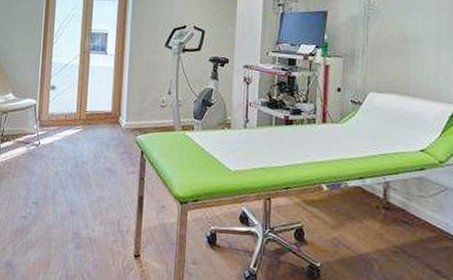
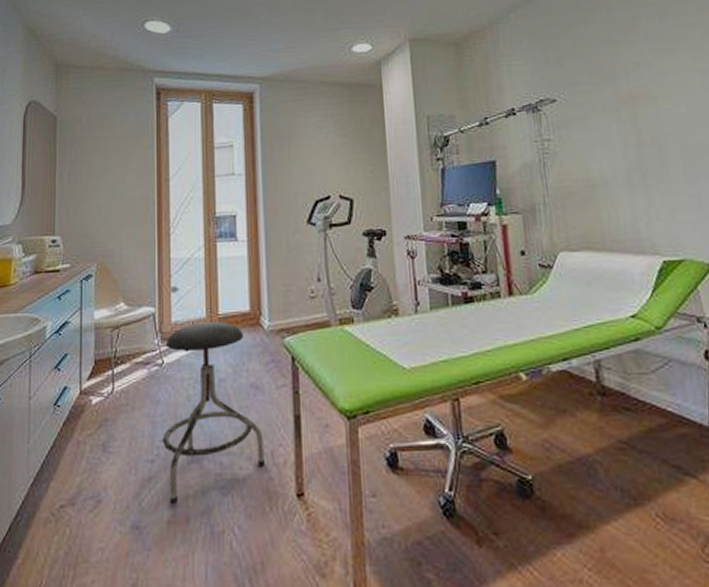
stool: none [34,115,113,252] -> present [163,321,266,505]

